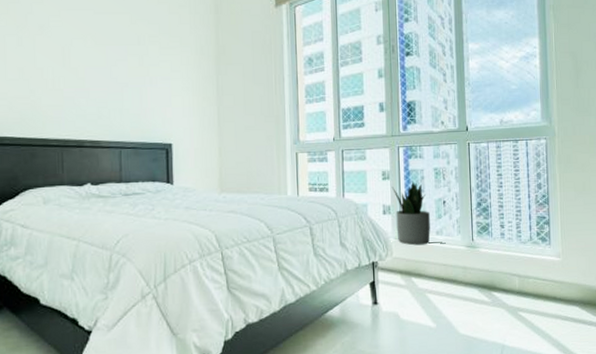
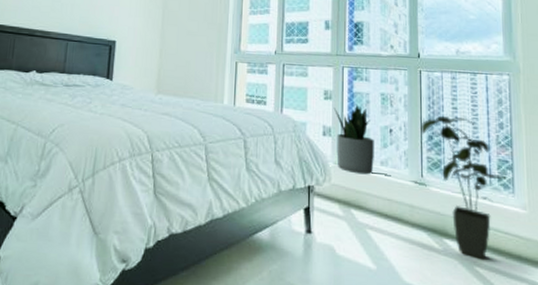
house plant: none [470,182,544,305] -> present [421,115,507,259]

